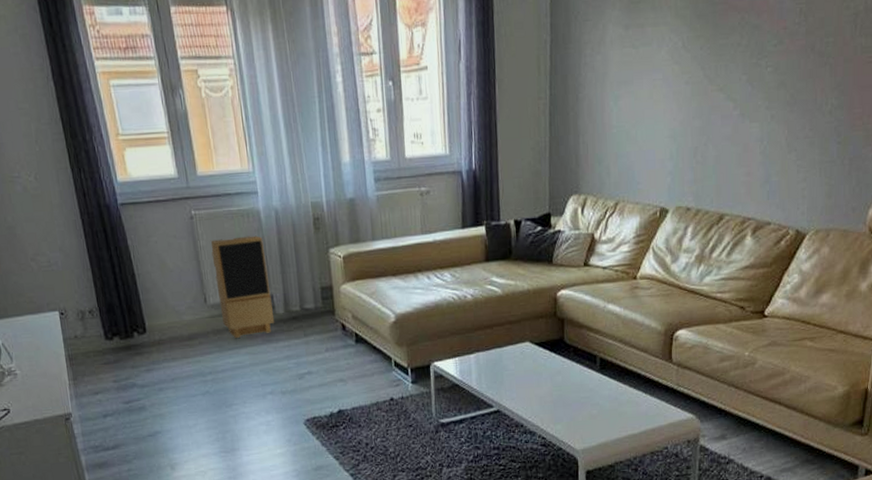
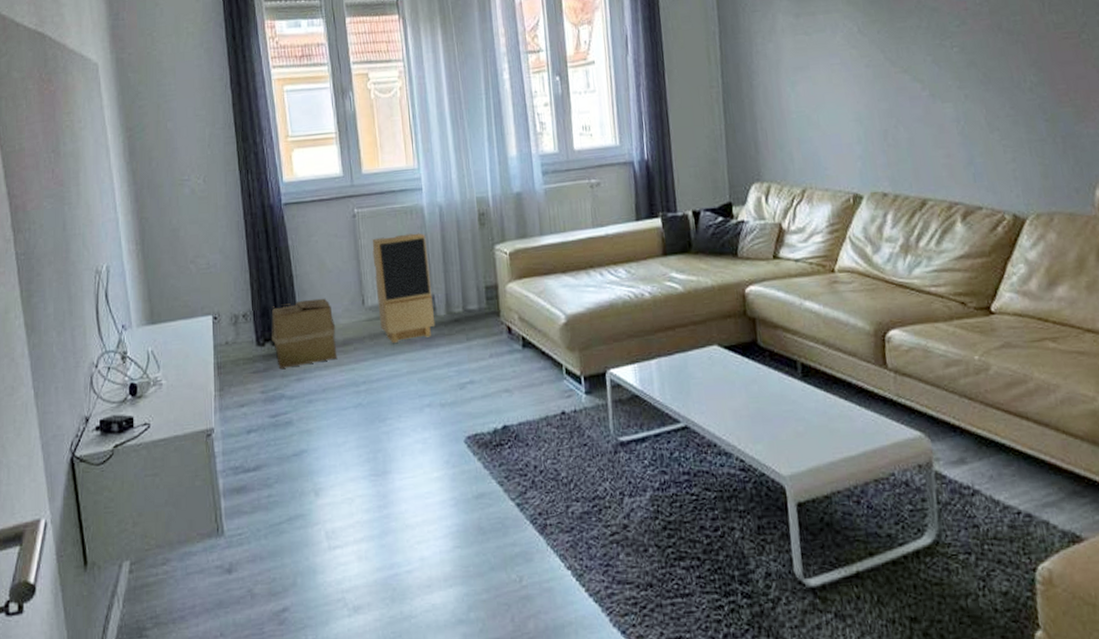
cardboard box: none [117,296,184,360] -> present [271,298,338,369]

